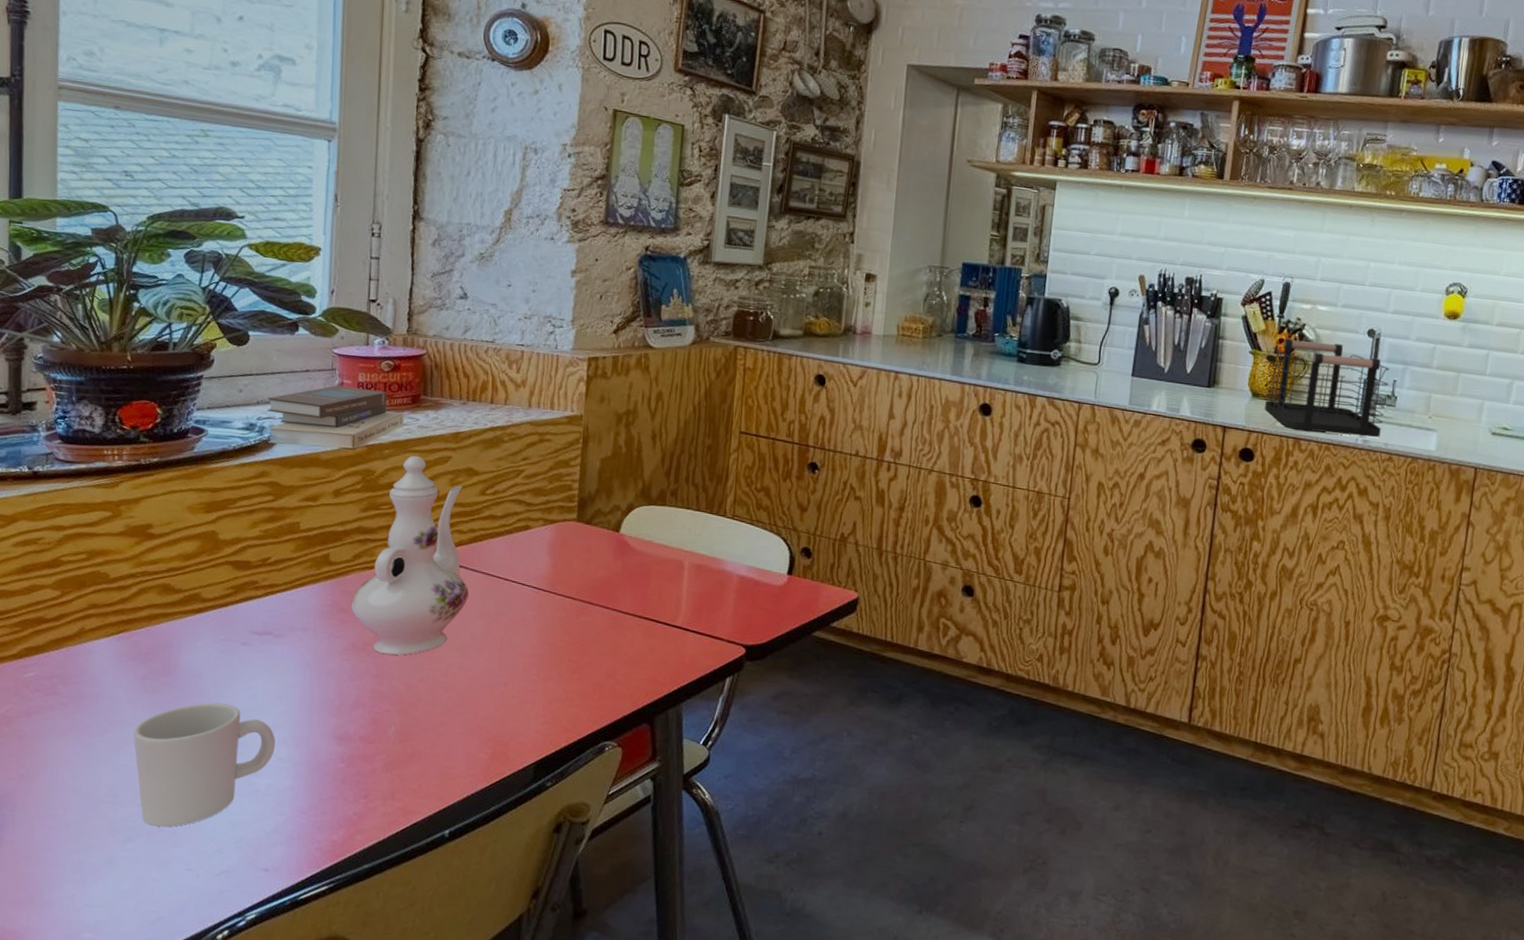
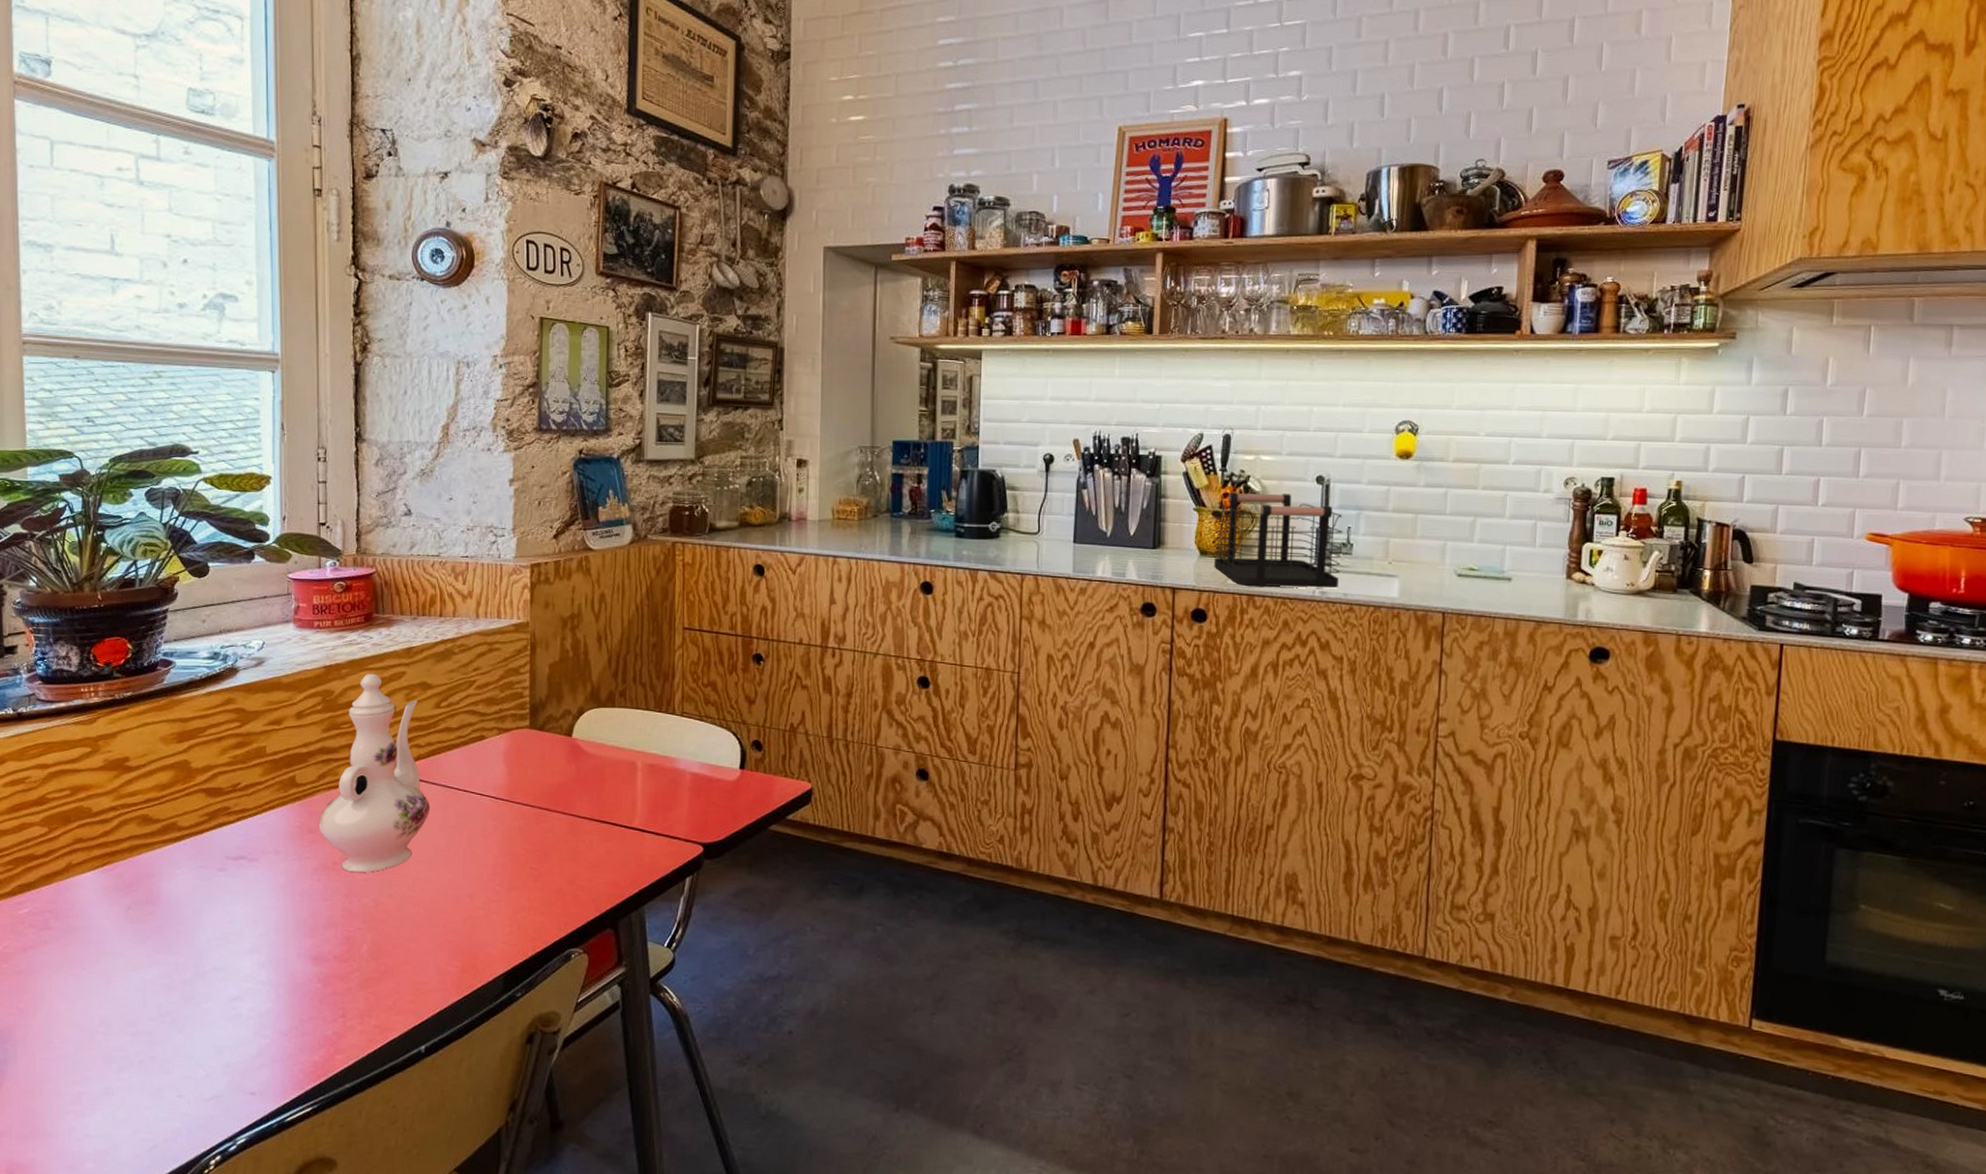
mug: present [134,702,276,827] -> none [122,929,256,1055]
books: present [268,385,404,449] -> none [230,609,358,671]

